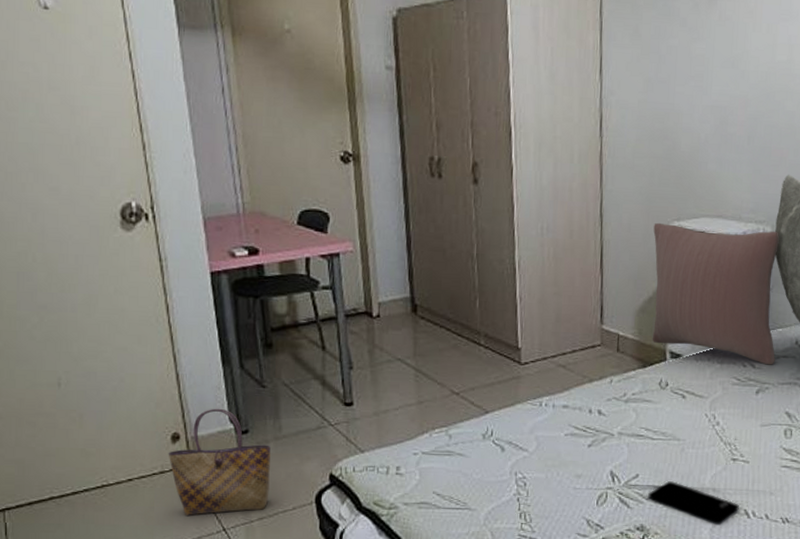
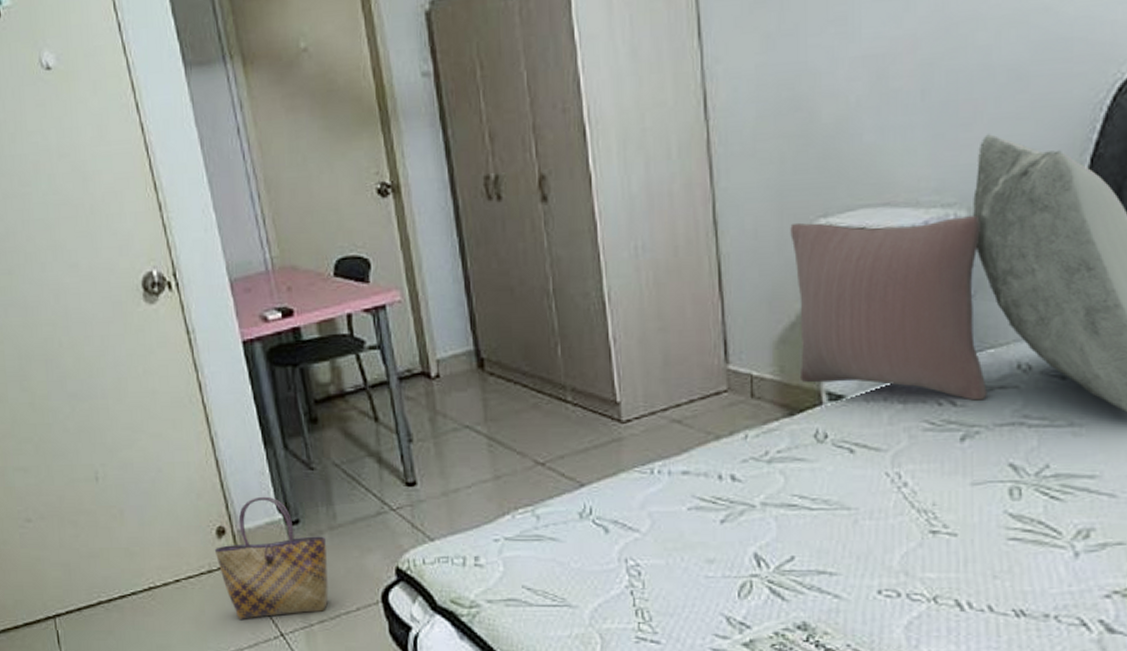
smartphone: present [648,481,739,523] -> none [810,564,947,619]

